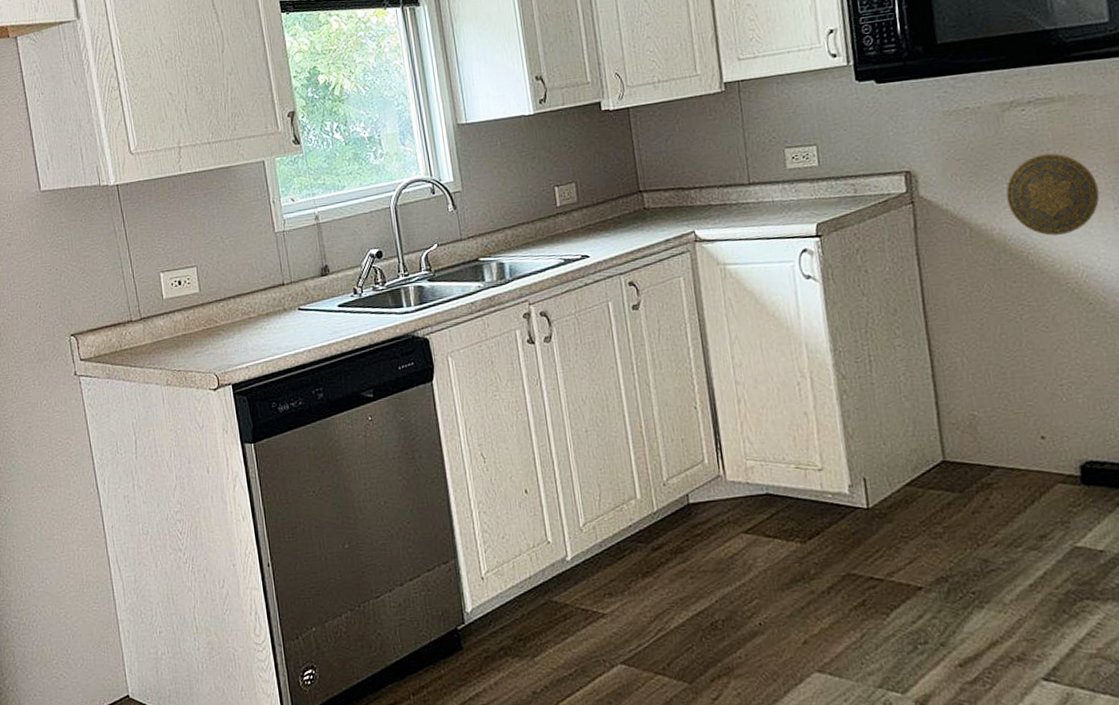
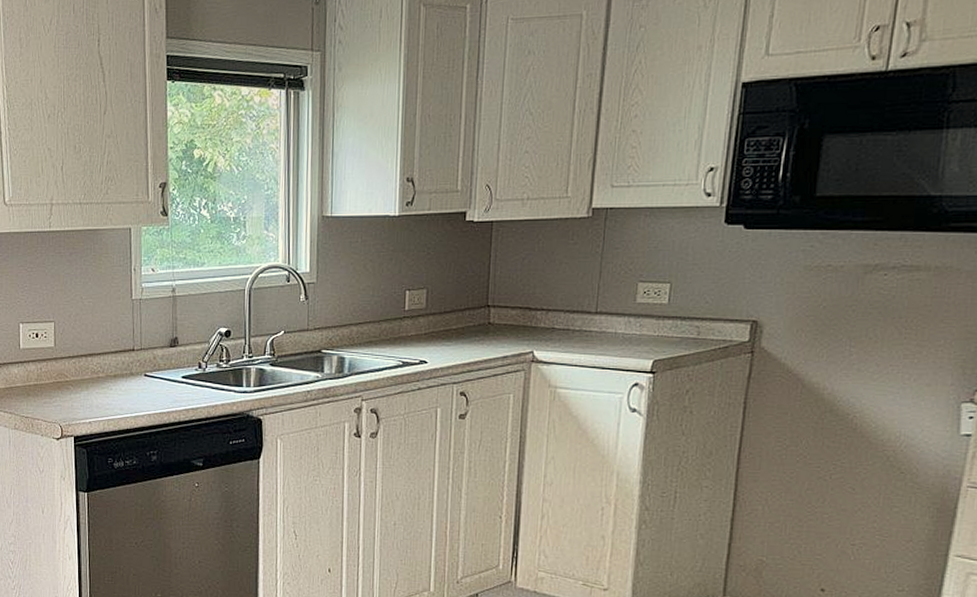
decorative plate: present [1006,153,1100,236] -> none [846,321,941,403]

